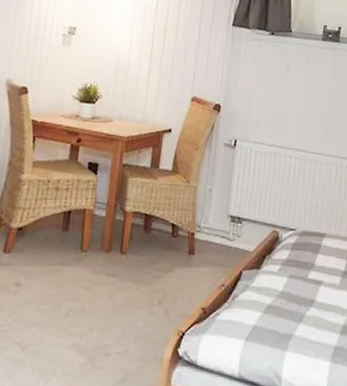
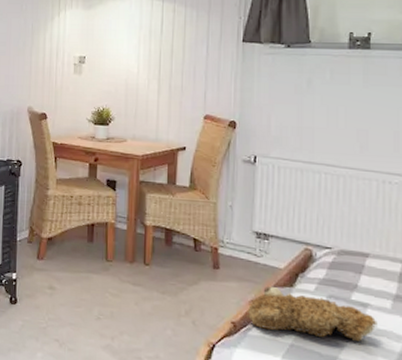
teddy bear: none [216,270,328,317] -> present [247,286,377,341]

